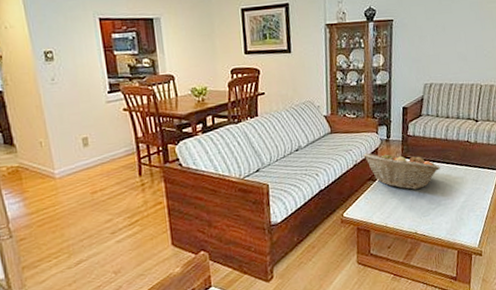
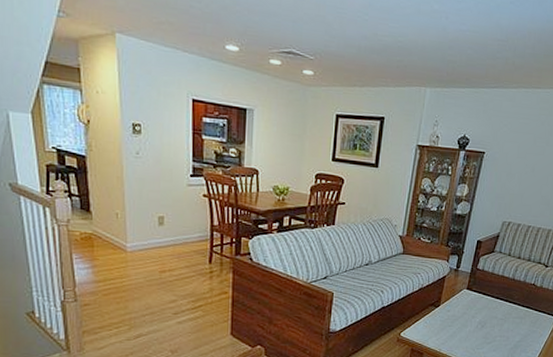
fruit basket: present [363,153,440,190] -> none [430,279,502,322]

